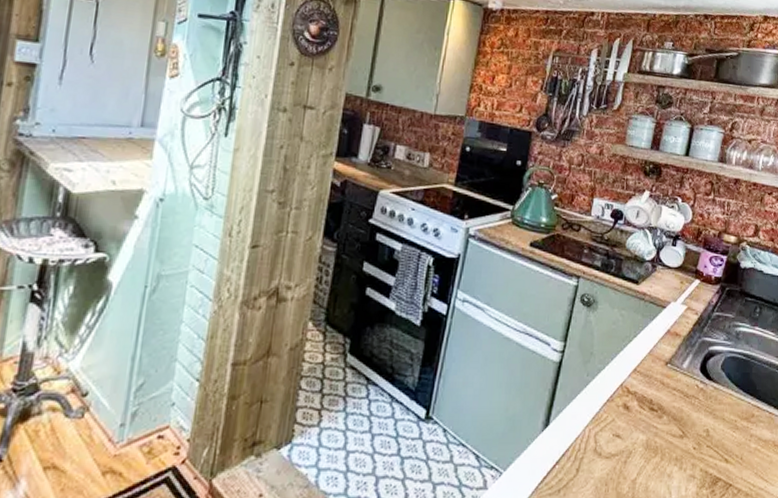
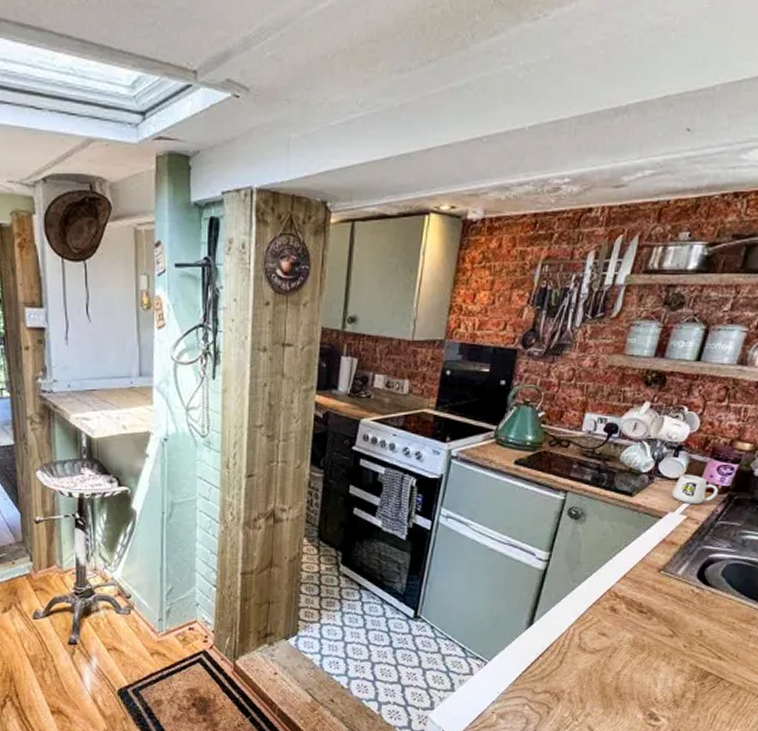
mug: none [673,263,713,294] -> present [672,474,719,504]

